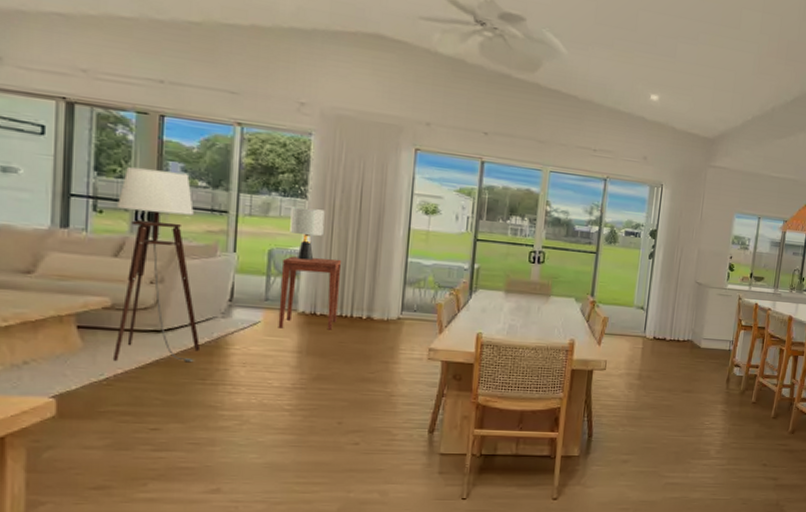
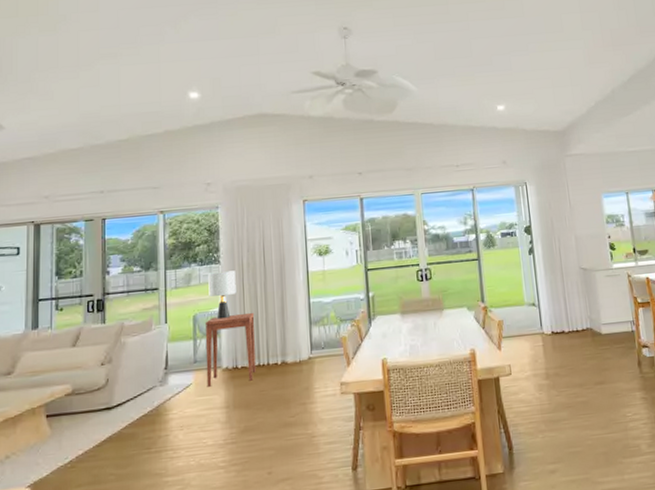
floor lamp: present [112,166,201,363] -> none [72,263,145,444]

